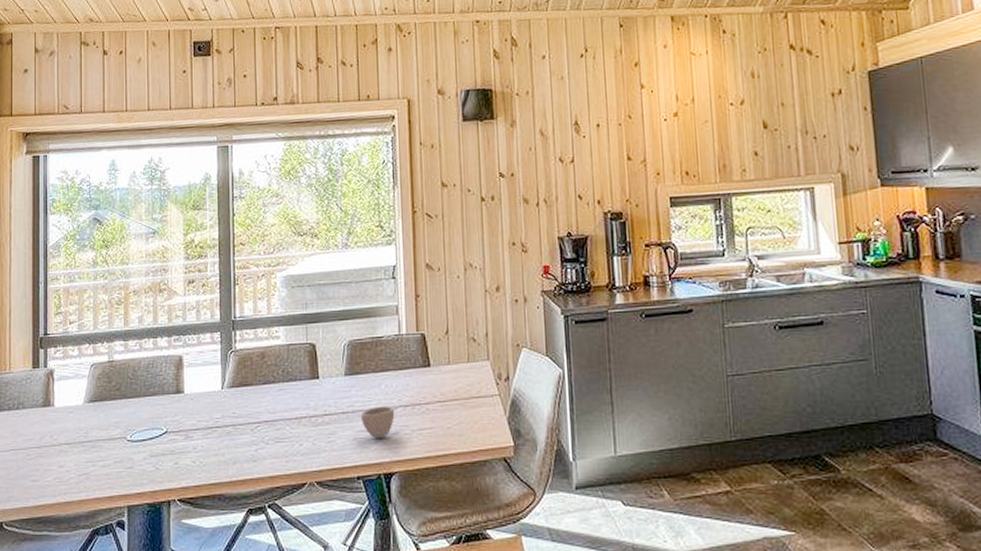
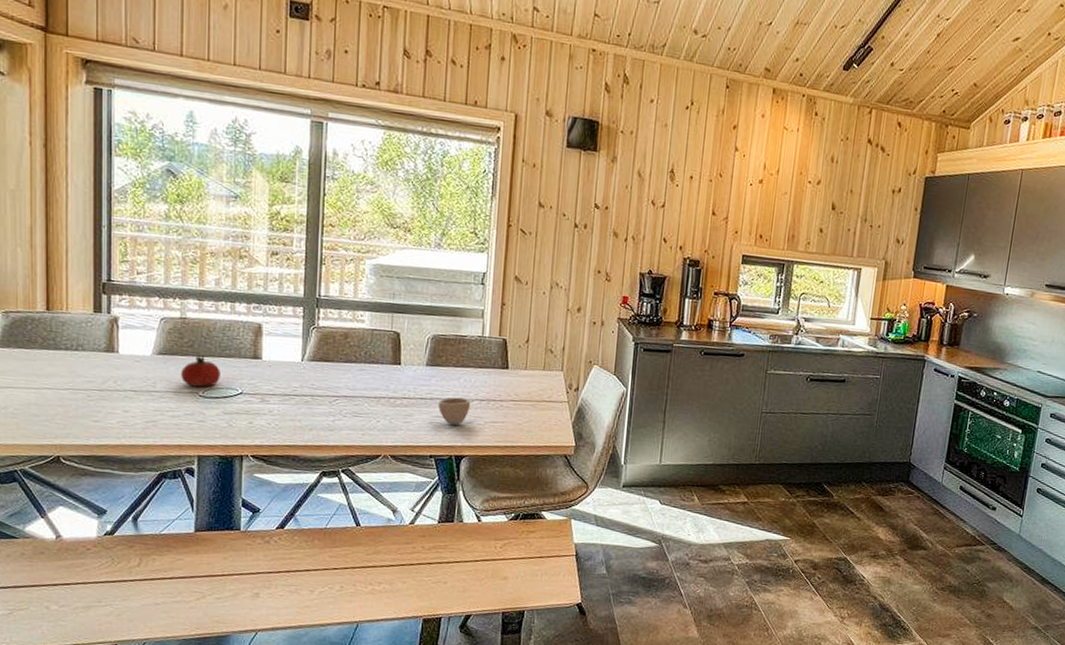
fruit: none [110,396,146,431] -> present [181,354,220,387]

